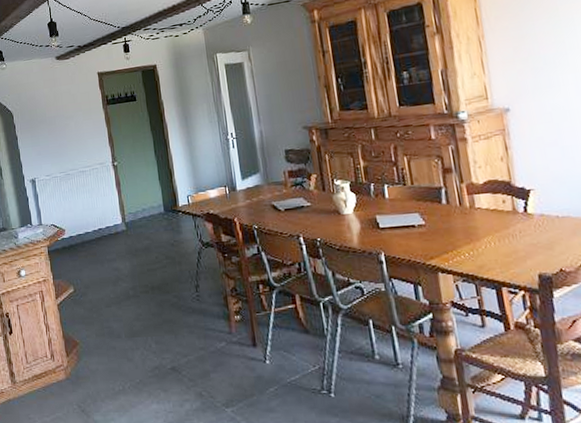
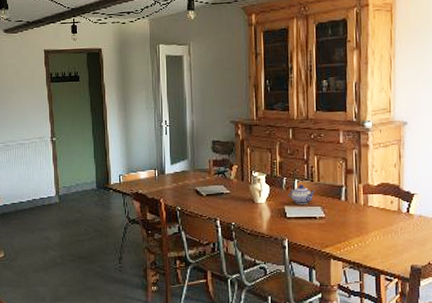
teapot: none [378,190,411,213] -> present [288,185,316,205]

